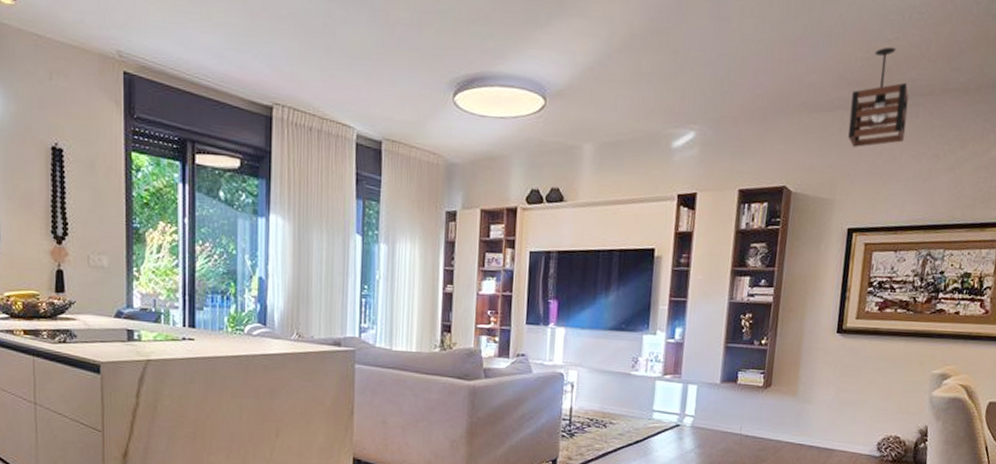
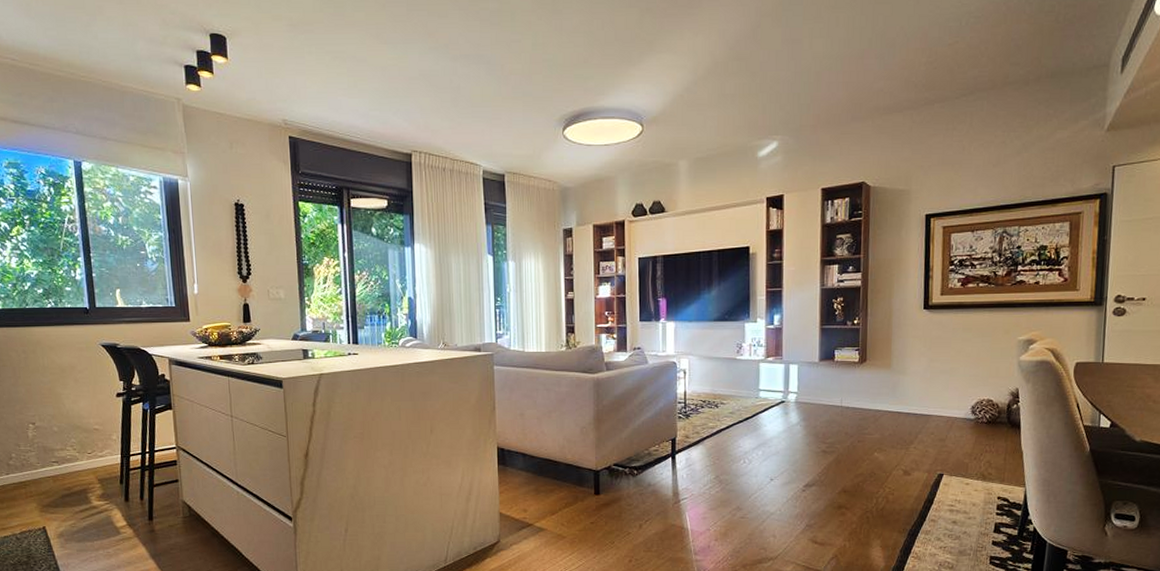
pendant light: present [848,46,909,147] -> none [918,50,973,142]

